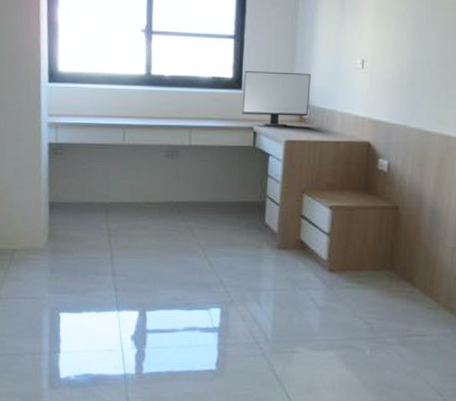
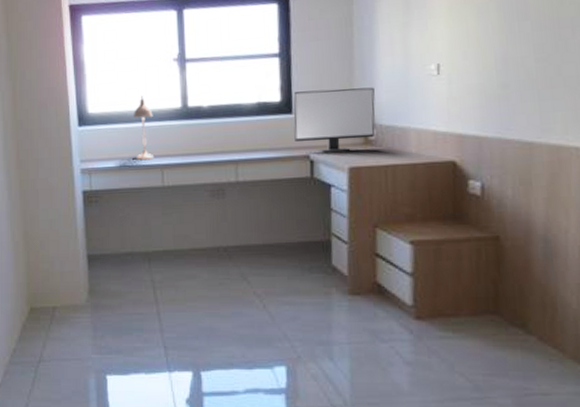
desk lamp: none [97,60,119,119] -> present [132,96,155,160]

